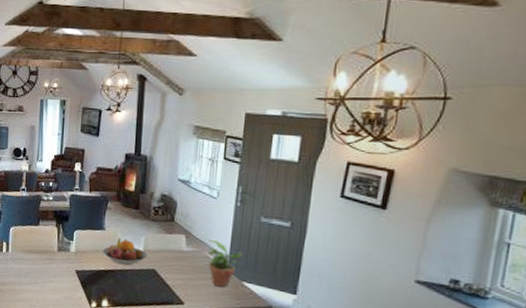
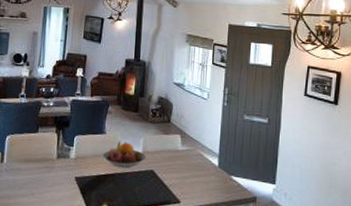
potted plant: present [207,240,243,287] -> none [200,138,230,182]

